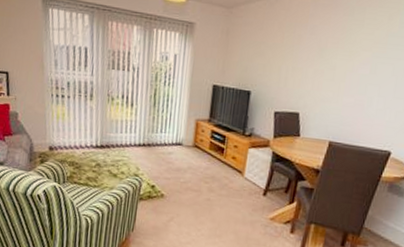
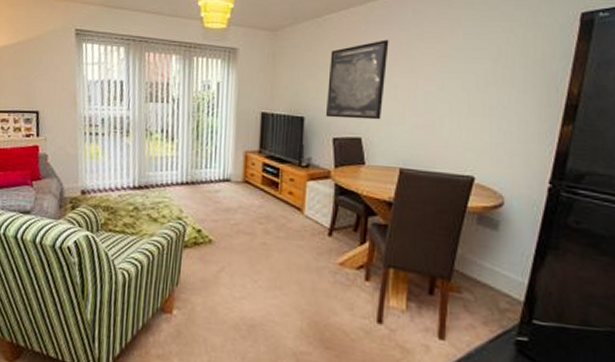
wall art: none [269,23,333,98] -> present [325,39,389,120]

